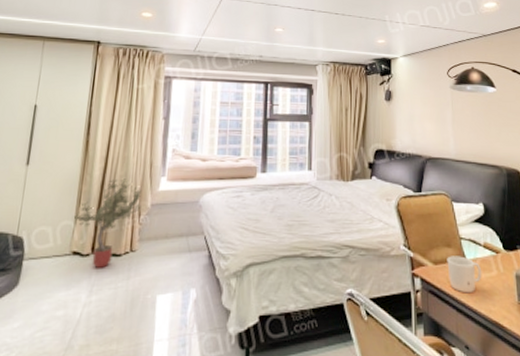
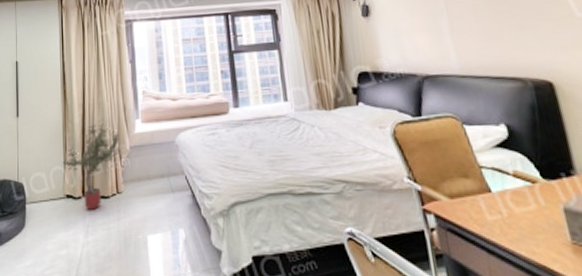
mug: present [447,256,482,294] -> none [465,188,517,232]

